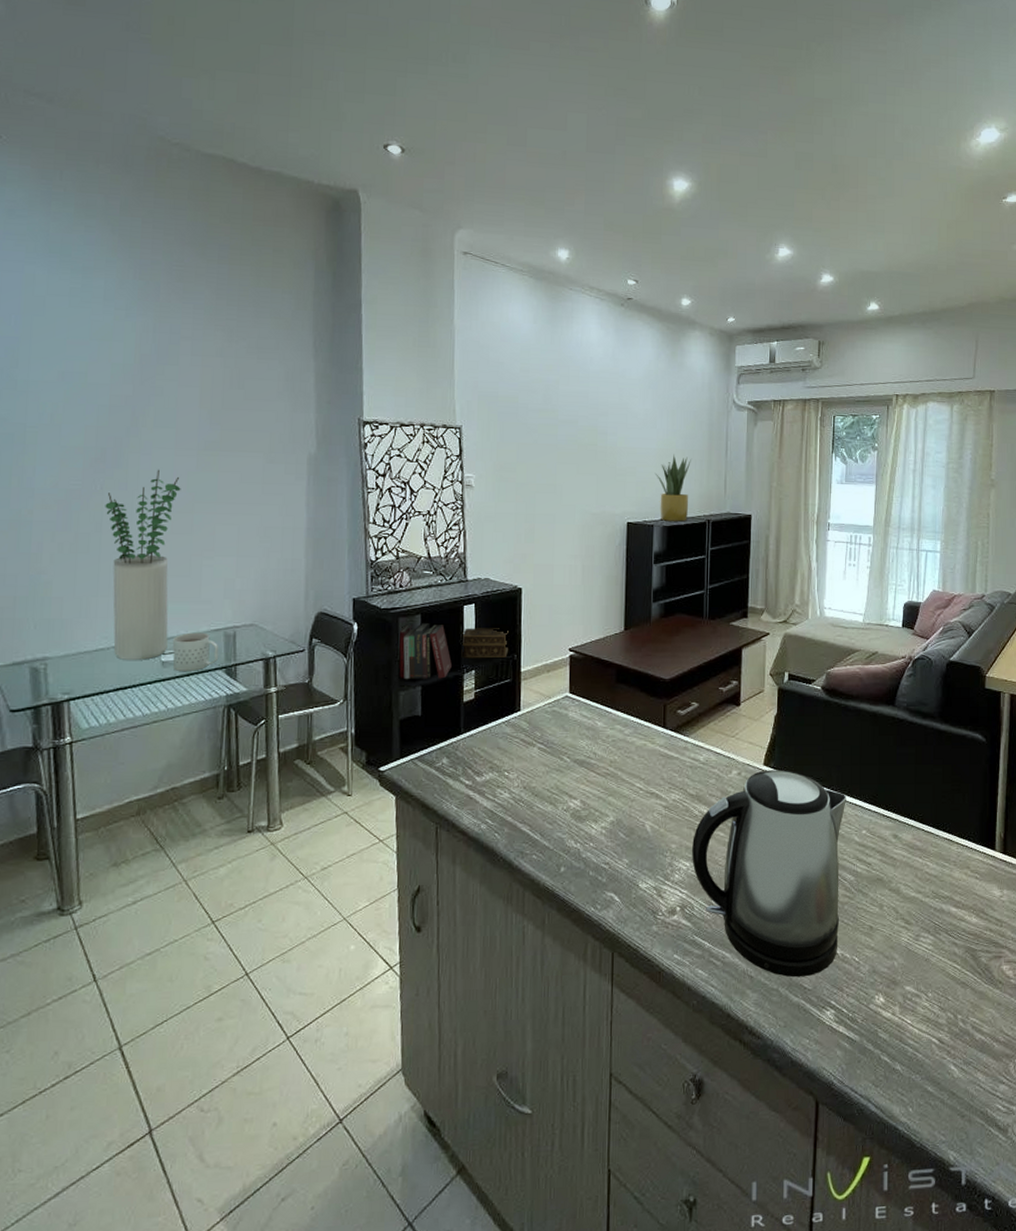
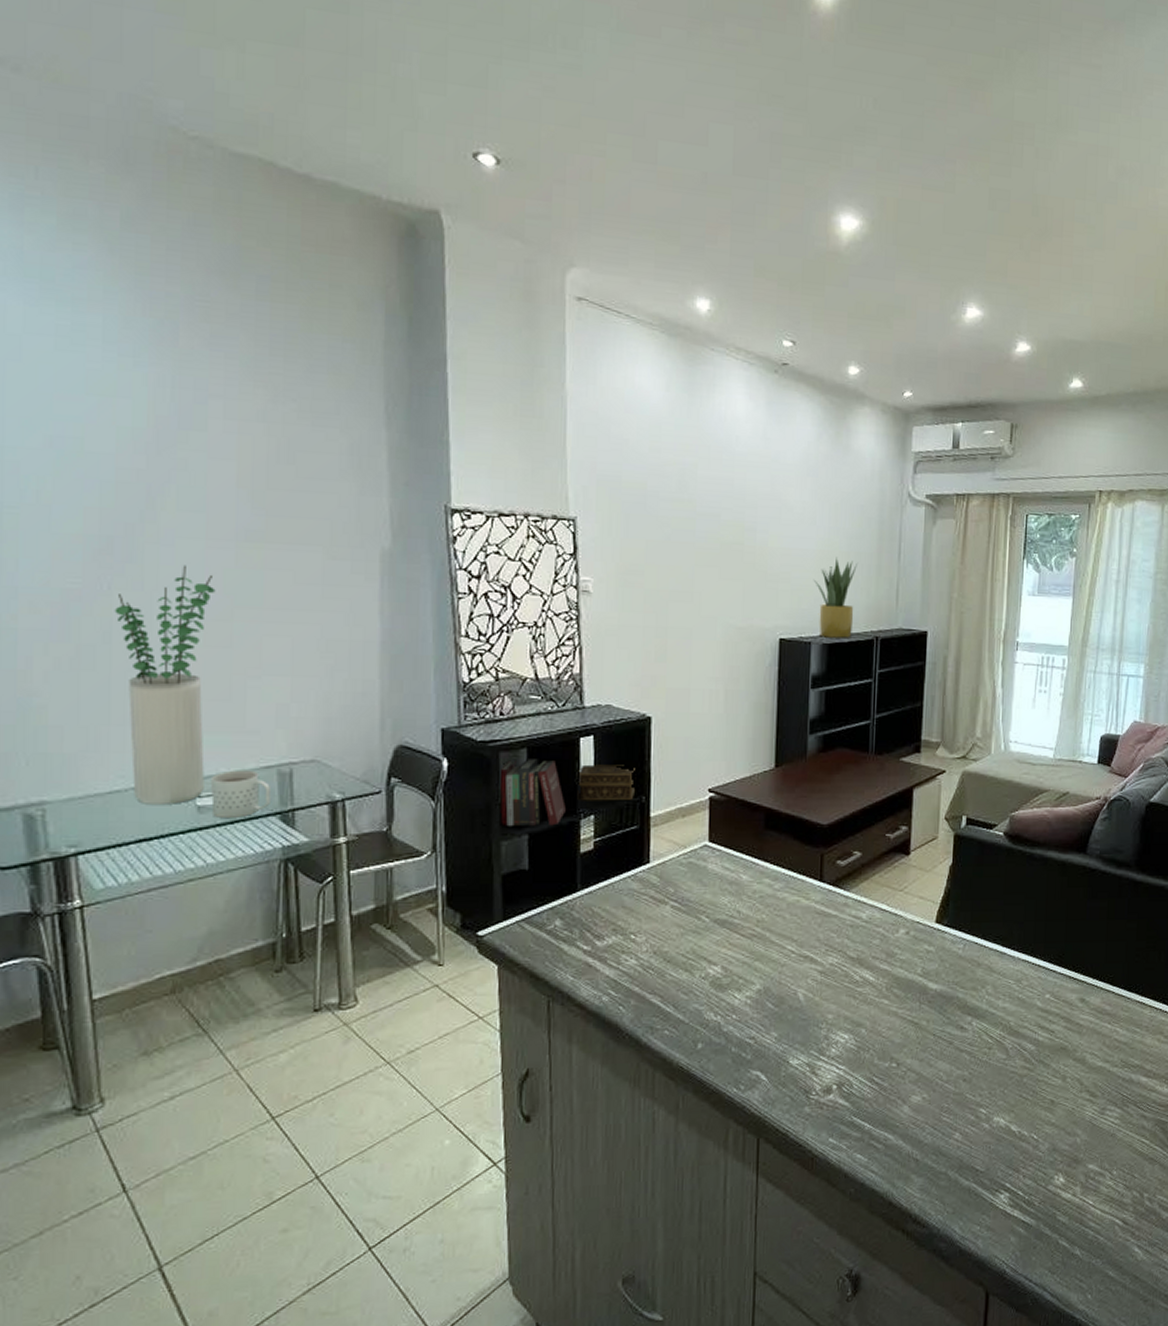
kettle: present [692,770,846,978] -> none [851,927,1029,1159]

